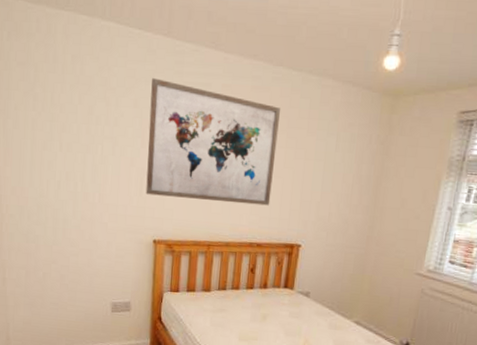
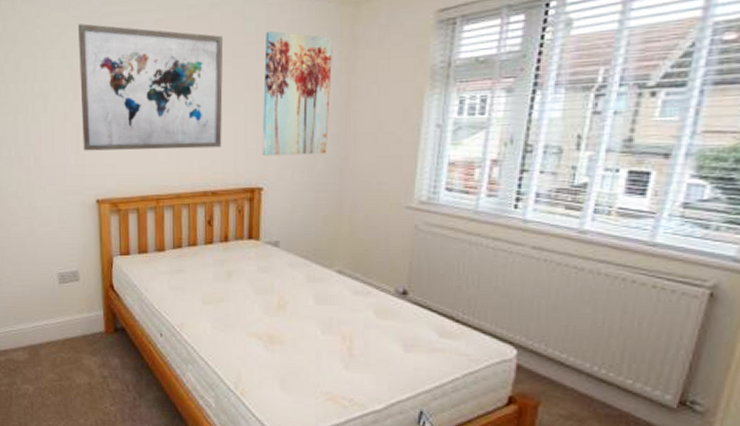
wall art: none [303,109,374,222] -> present [262,30,334,156]

